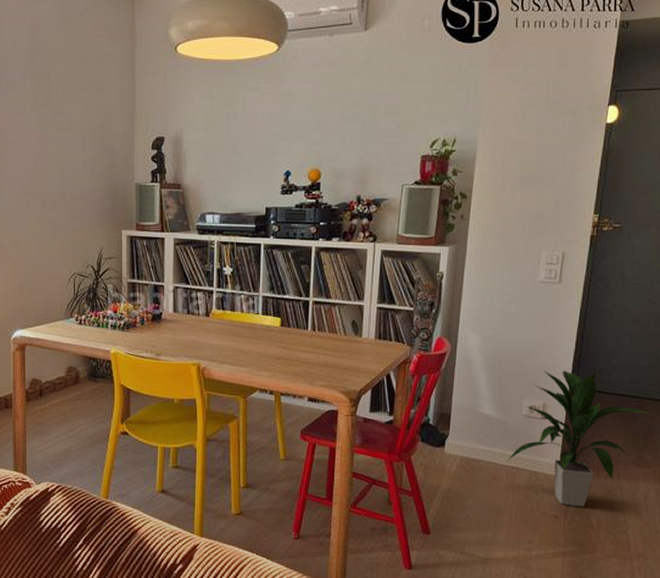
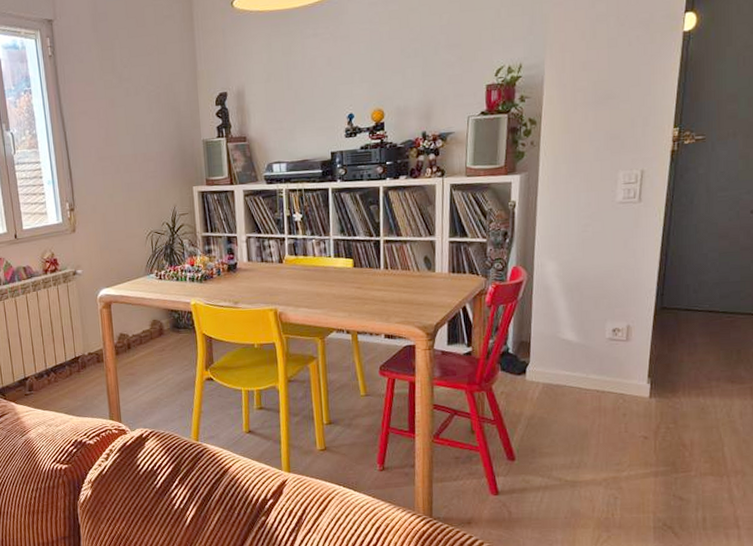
indoor plant: present [507,370,649,507] -> none [591,288,742,427]

